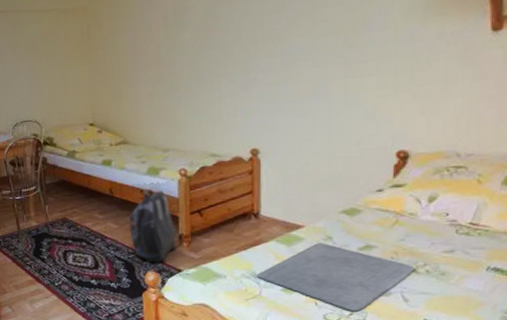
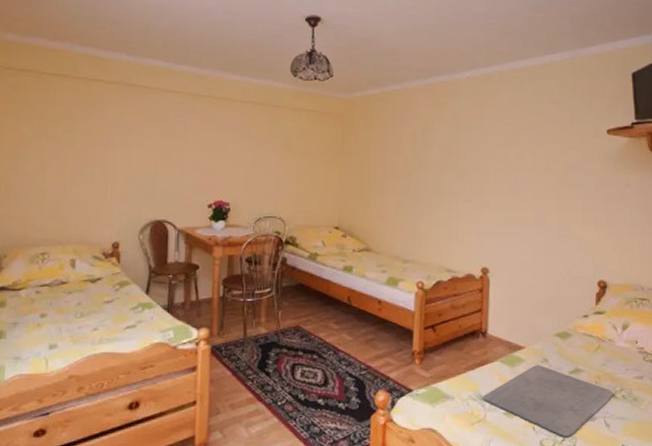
backpack: present [128,189,178,263] -> none [364,300,412,382]

